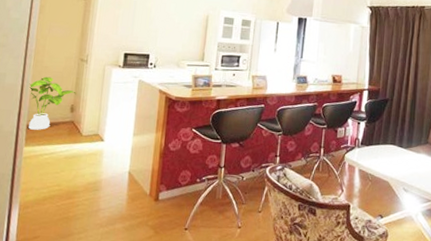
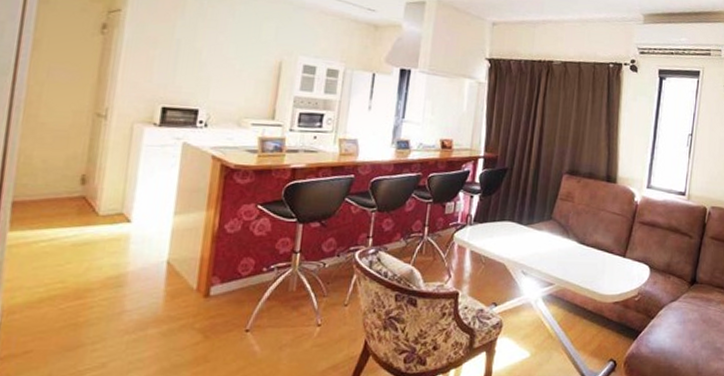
house plant: present [28,76,76,130] -> none [15,136,90,209]

